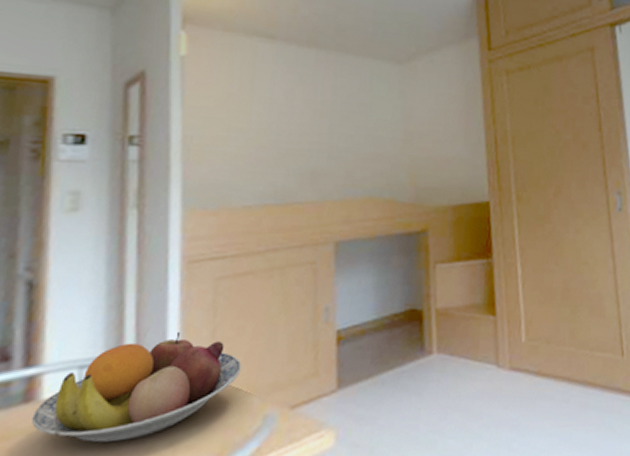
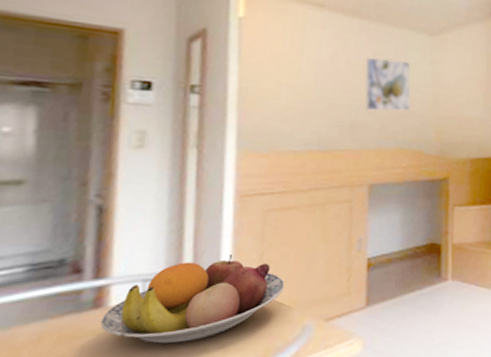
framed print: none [325,93,378,155] -> present [365,57,410,111]

